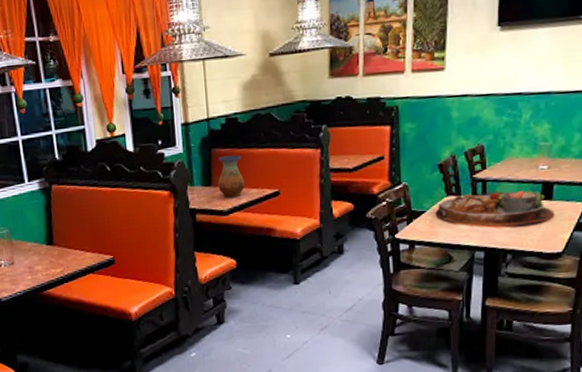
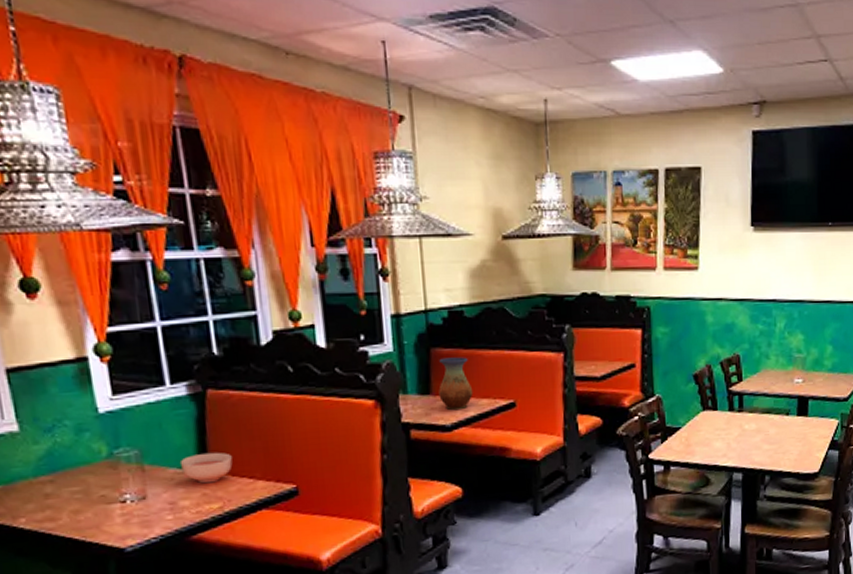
bowl: none [35,231,70,254] -> present [179,452,233,484]
food platter: present [435,190,554,228] -> none [691,405,810,446]

